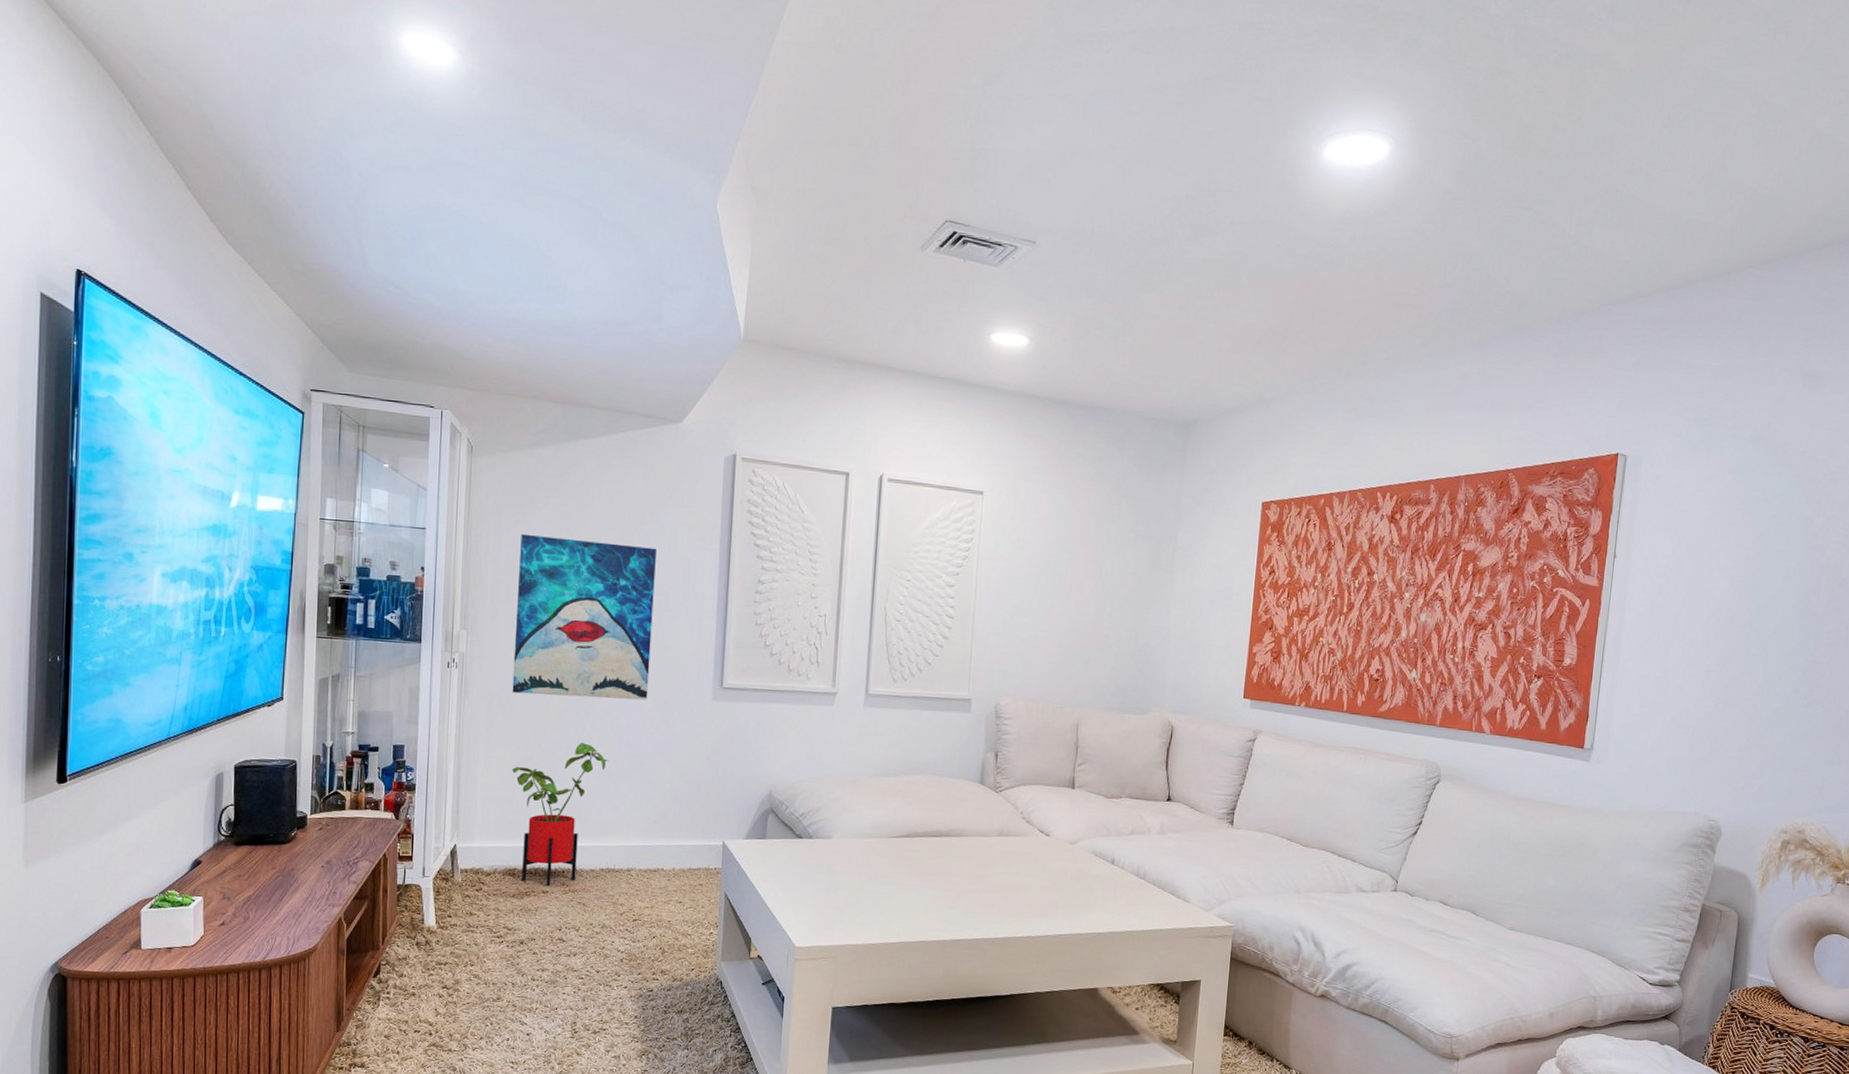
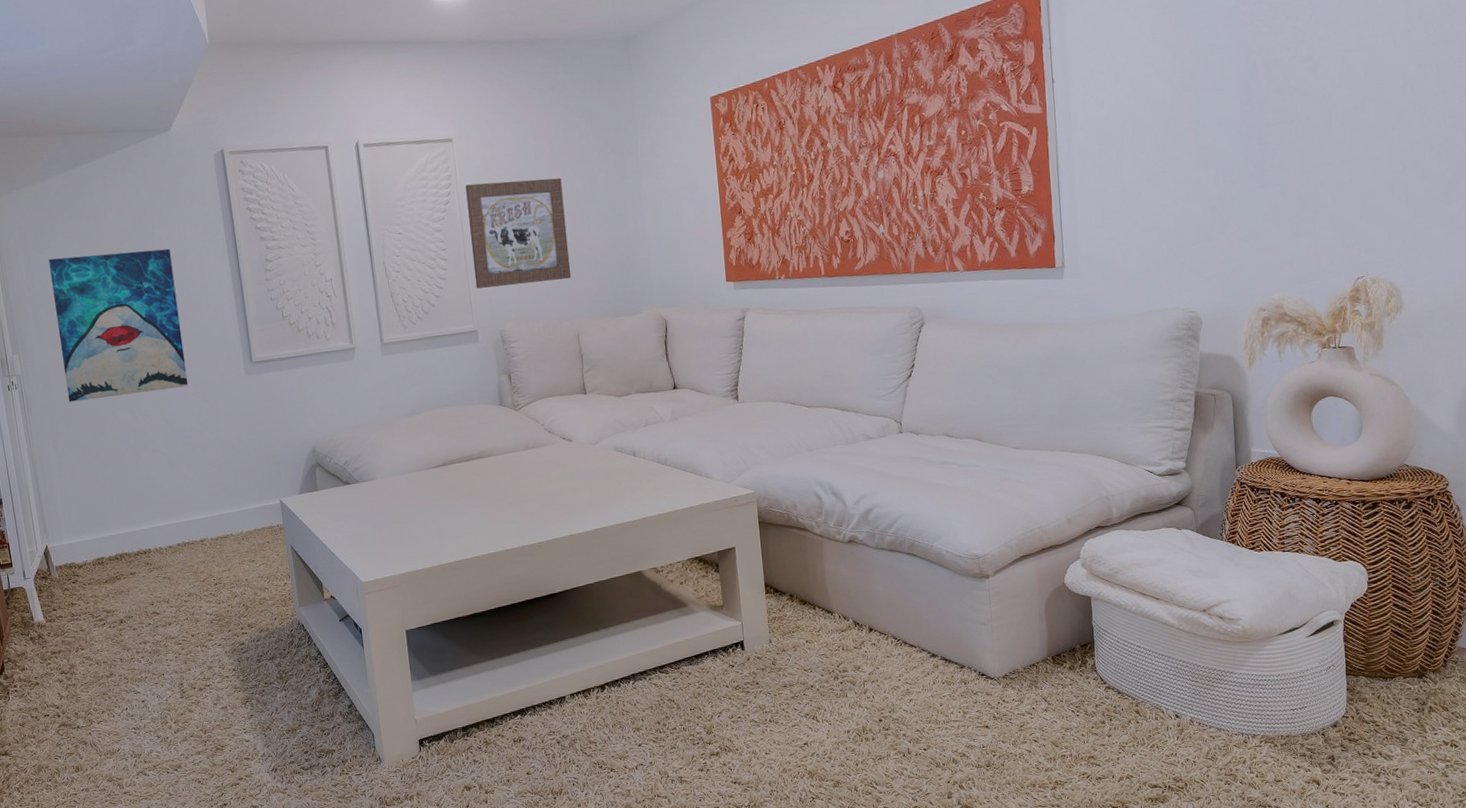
house plant: present [512,743,608,886] -> none [82,435,165,568]
wall art: none [978,543,1091,663] -> present [465,177,572,289]

